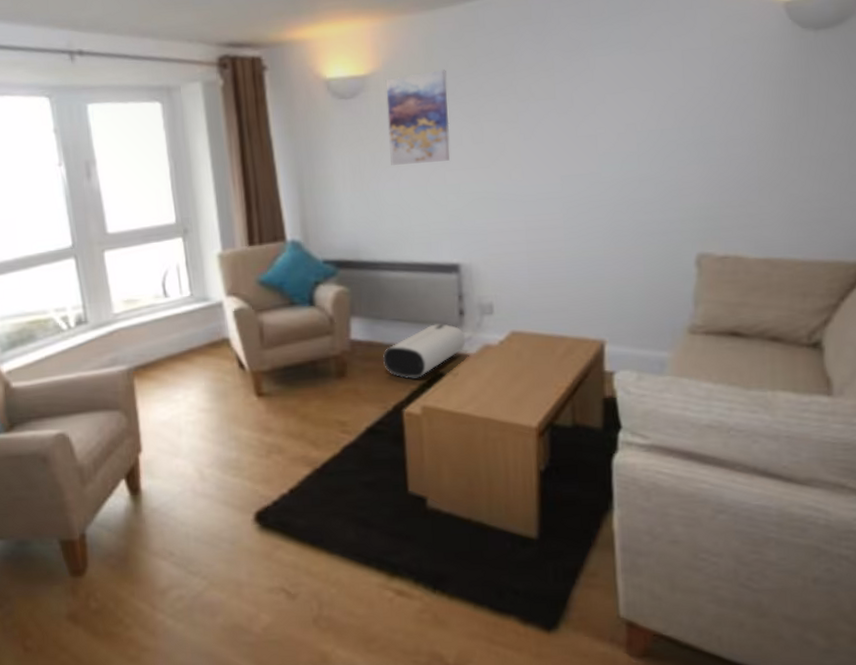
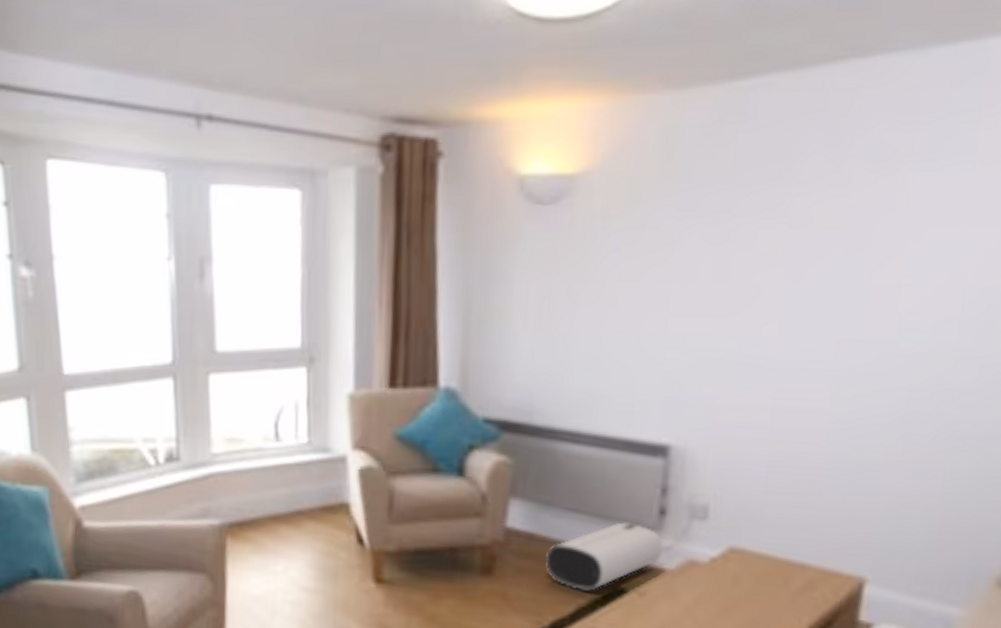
wall art: present [385,69,450,165] -> none [593,173,690,302]

